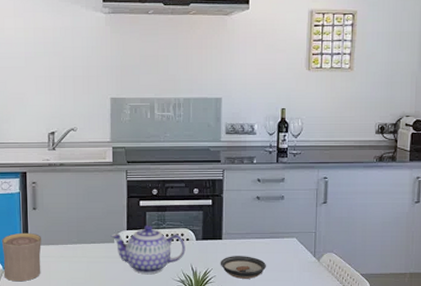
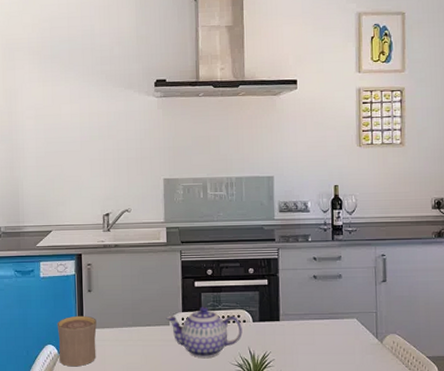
saucer: present [220,256,266,279] -> none [278,338,327,362]

